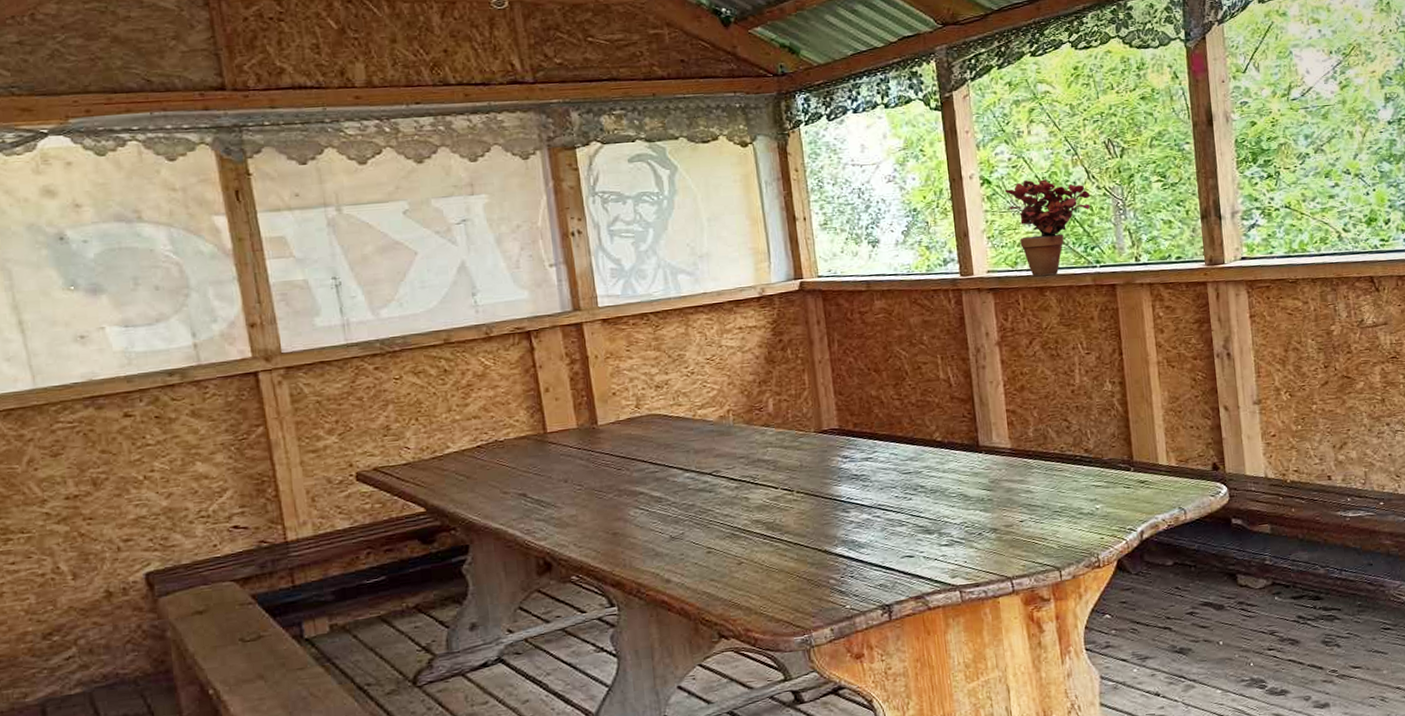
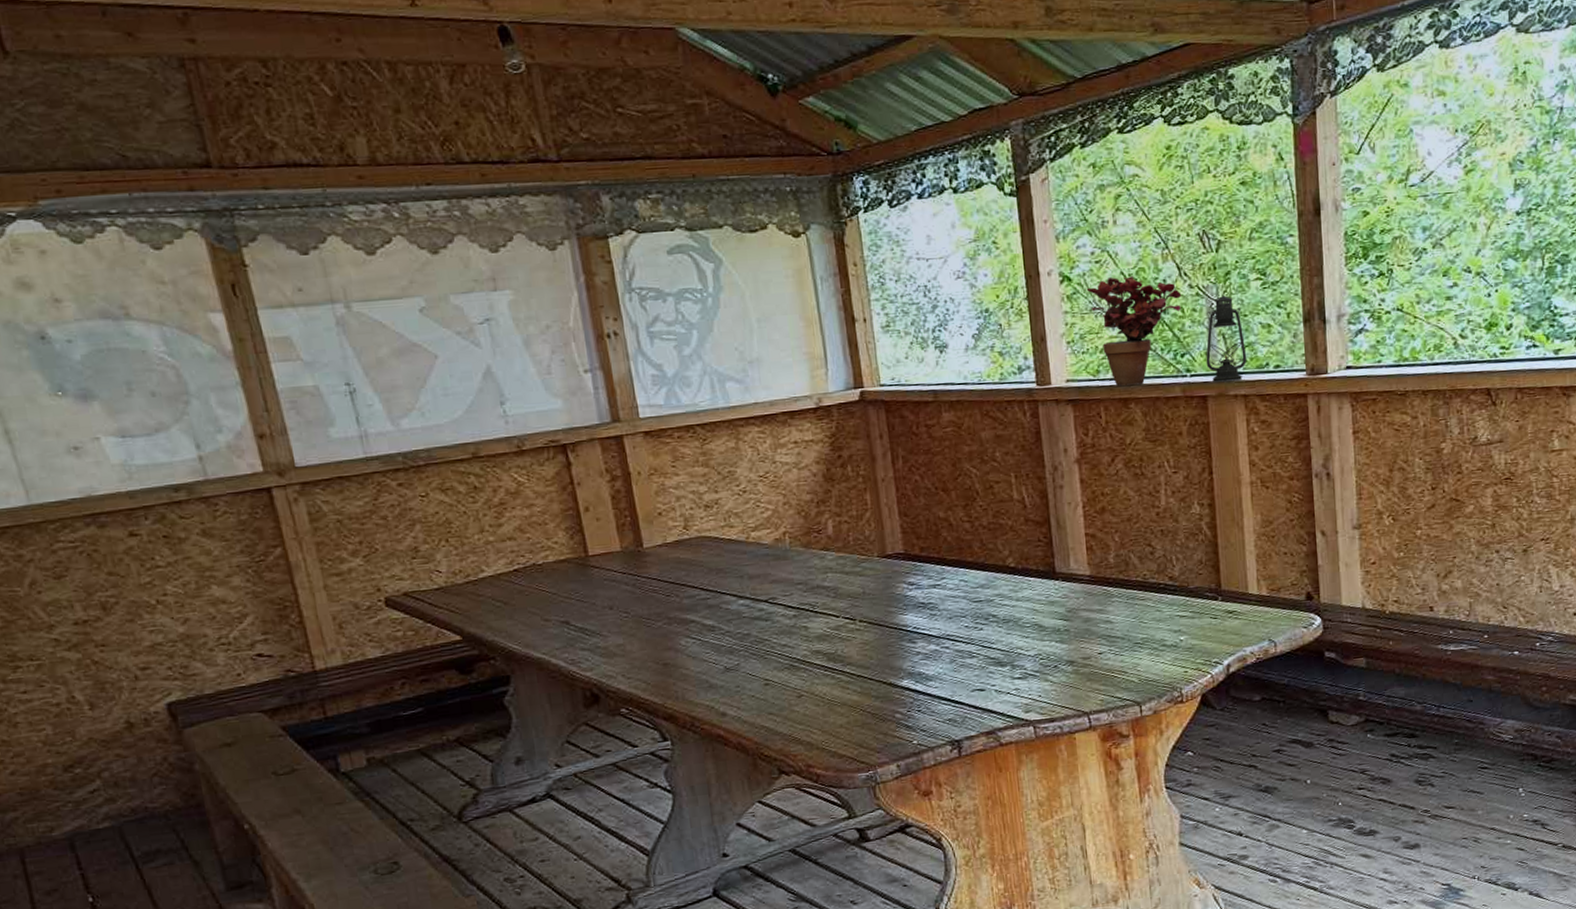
lantern: none [1113,193,1151,273] -> present [1206,293,1247,383]

